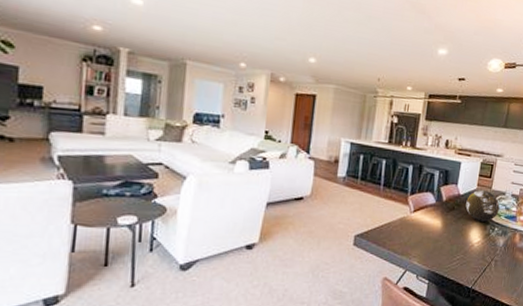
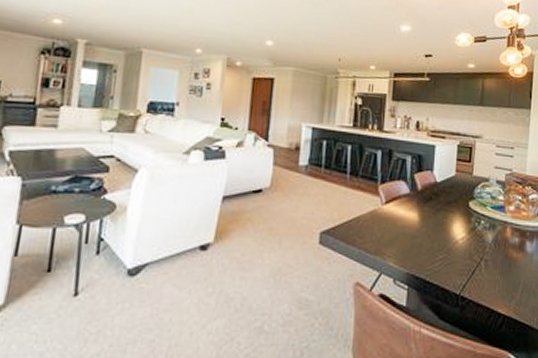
decorative orb: present [466,190,500,222] -> none [444,177,484,214]

